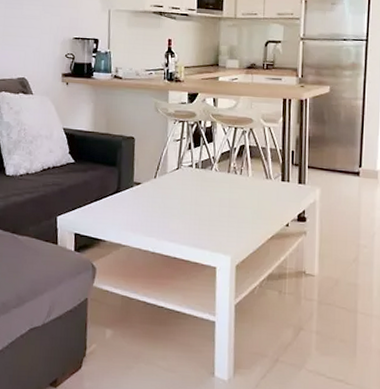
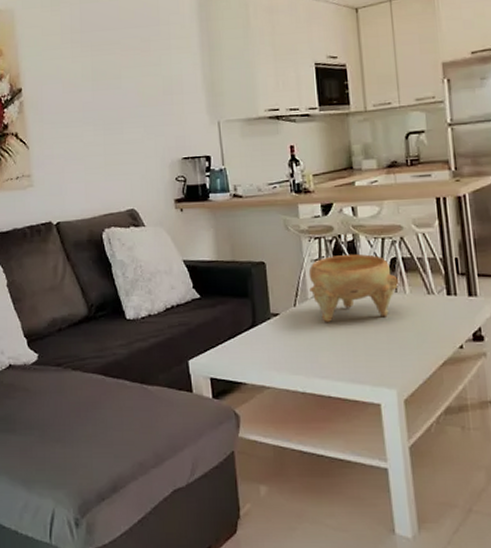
decorative bowl: none [169,138,244,195] -> present [308,254,398,322]

